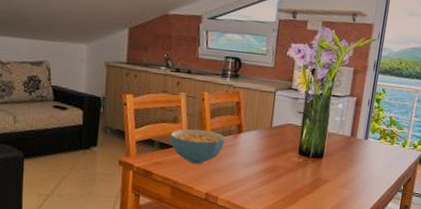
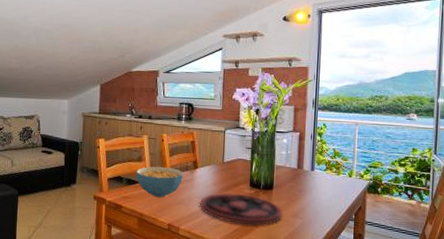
plate: none [242,161,331,196] -> present [199,193,283,225]

